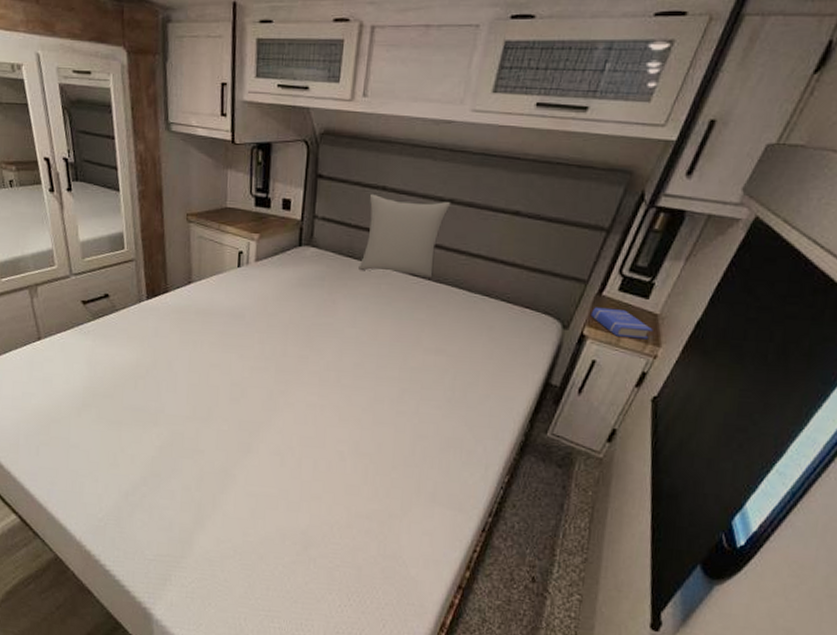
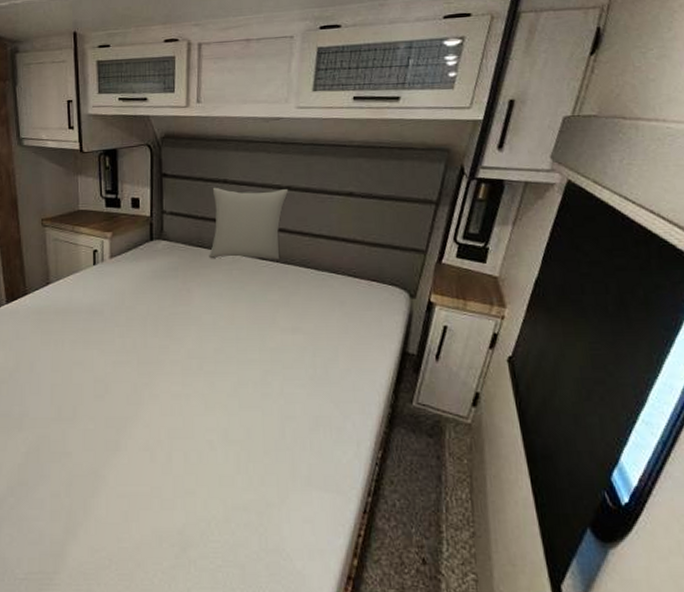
book: present [590,307,653,340] -> none [434,274,496,302]

